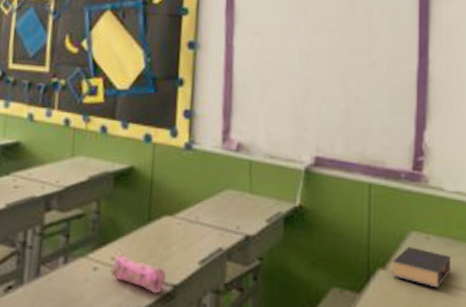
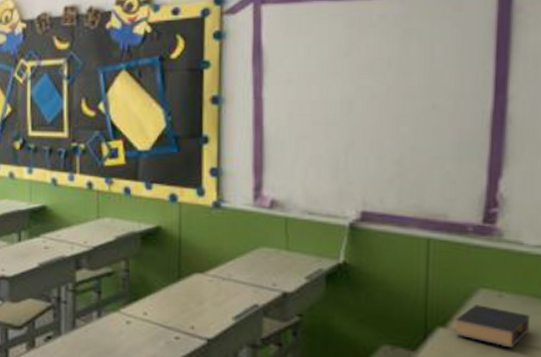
pencil case: present [110,252,167,294] -> none [144,308,200,347]

